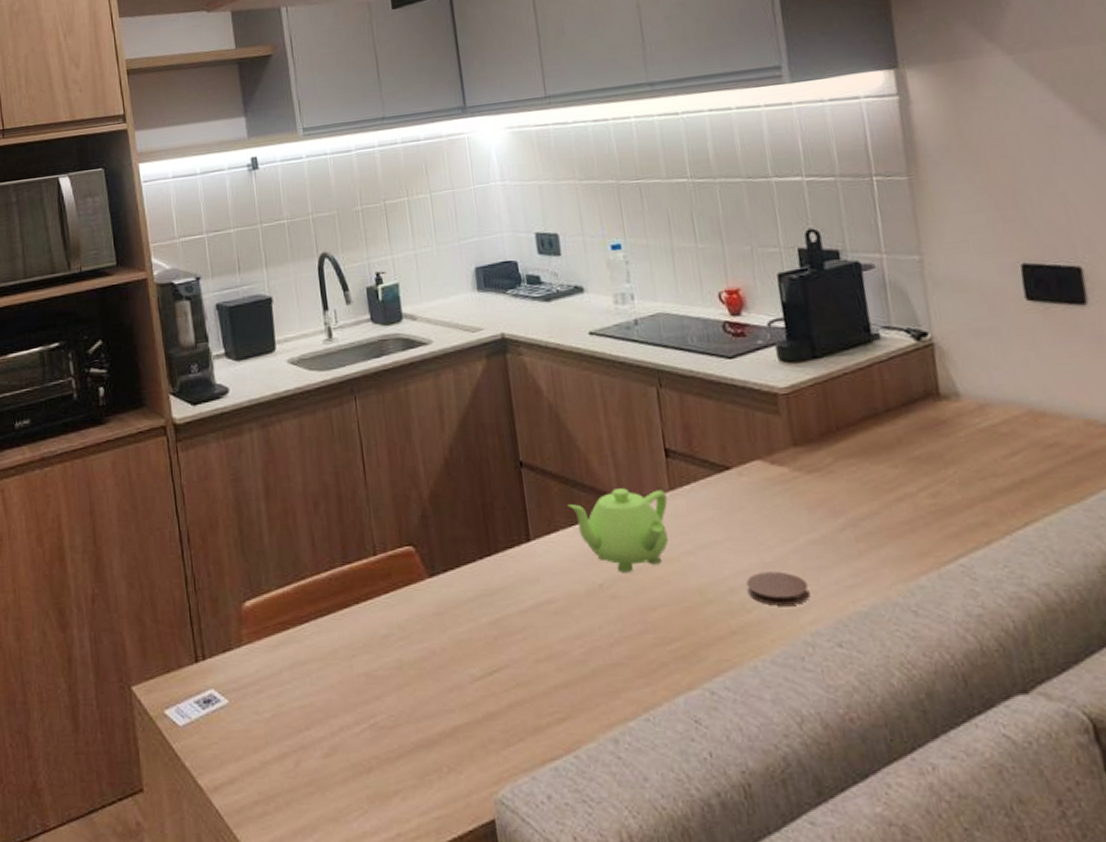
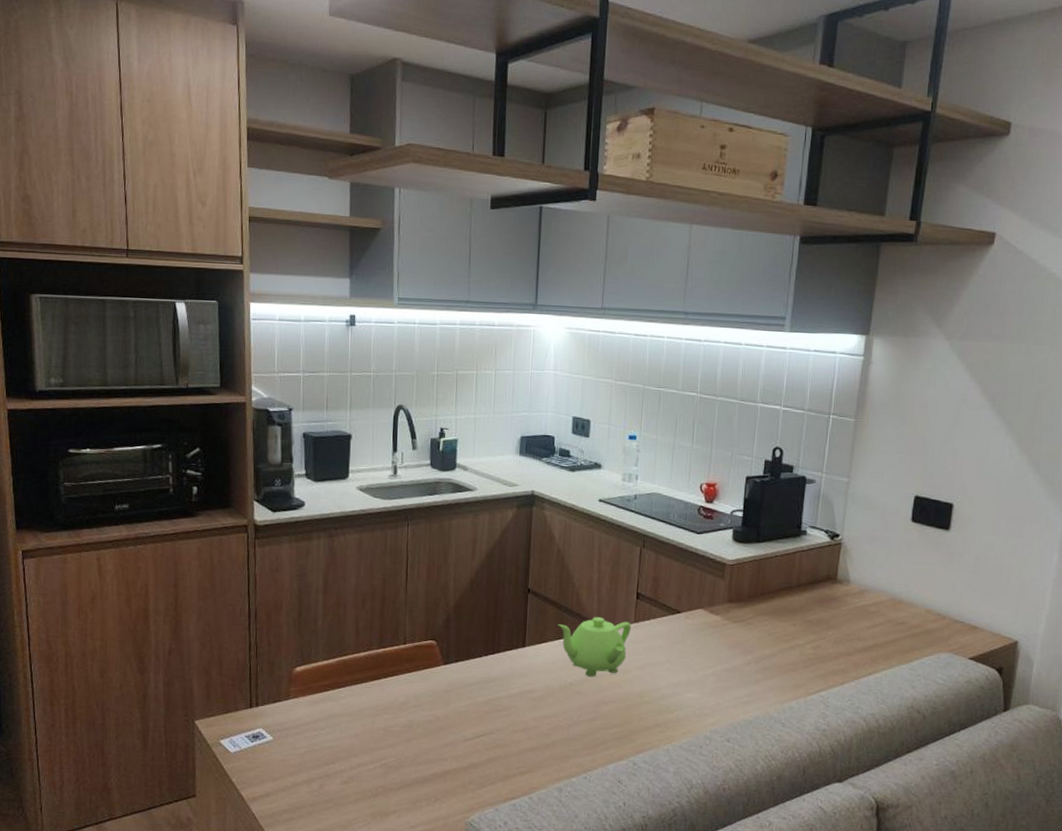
coaster: present [746,571,809,606] -> none [674,686,717,711]

